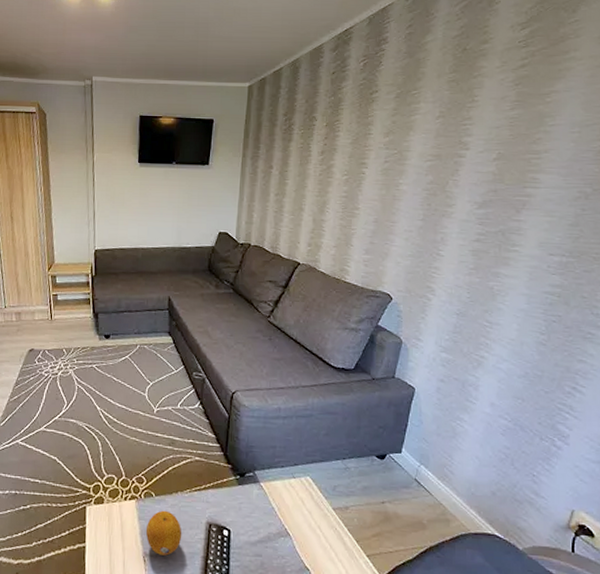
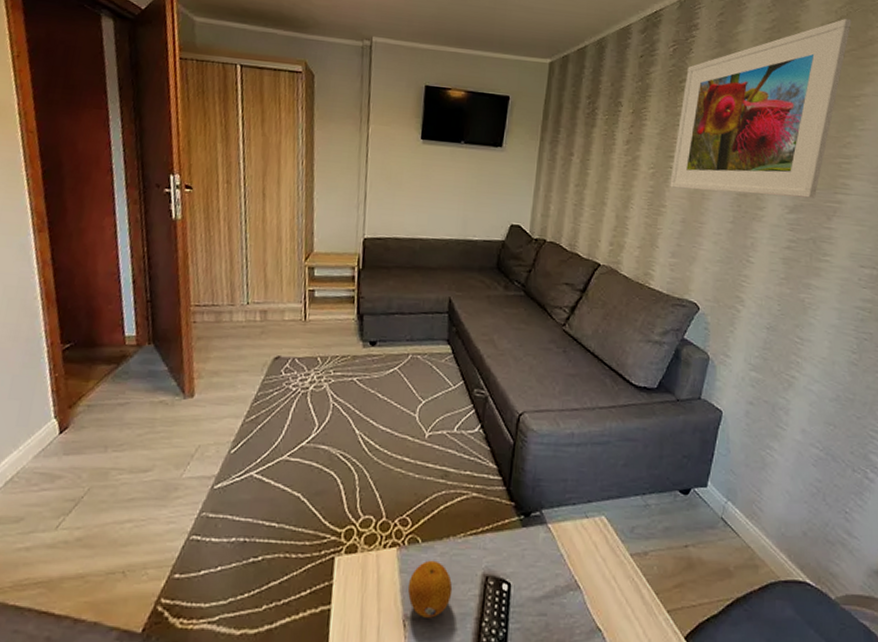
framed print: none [362,18,542,194] -> present [670,18,852,198]

